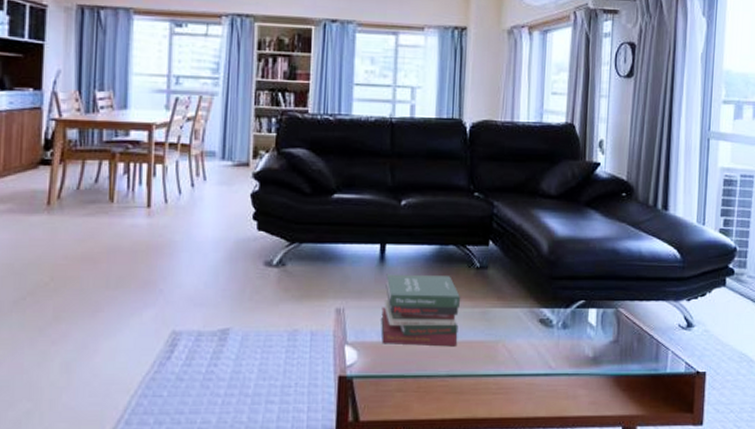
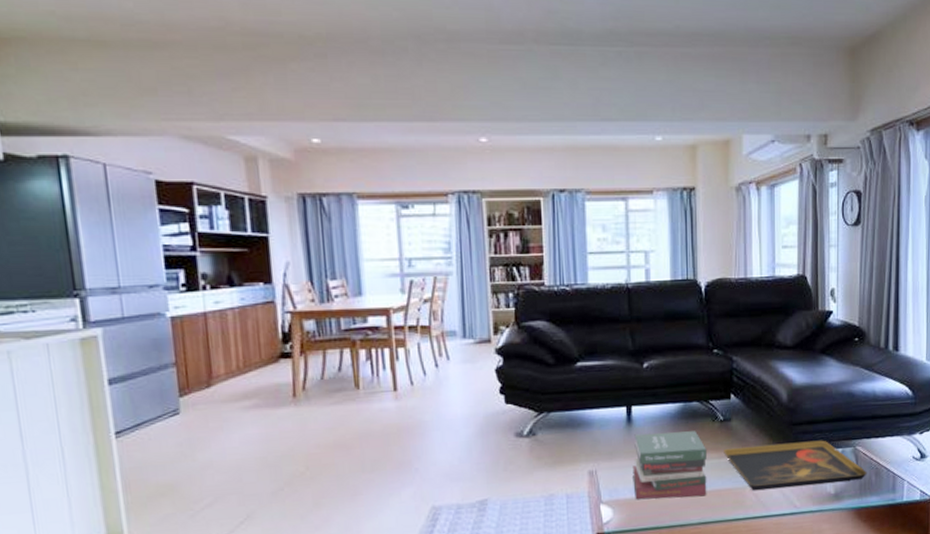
decorative tray: none [478,297,629,346] -> present [723,440,867,491]

